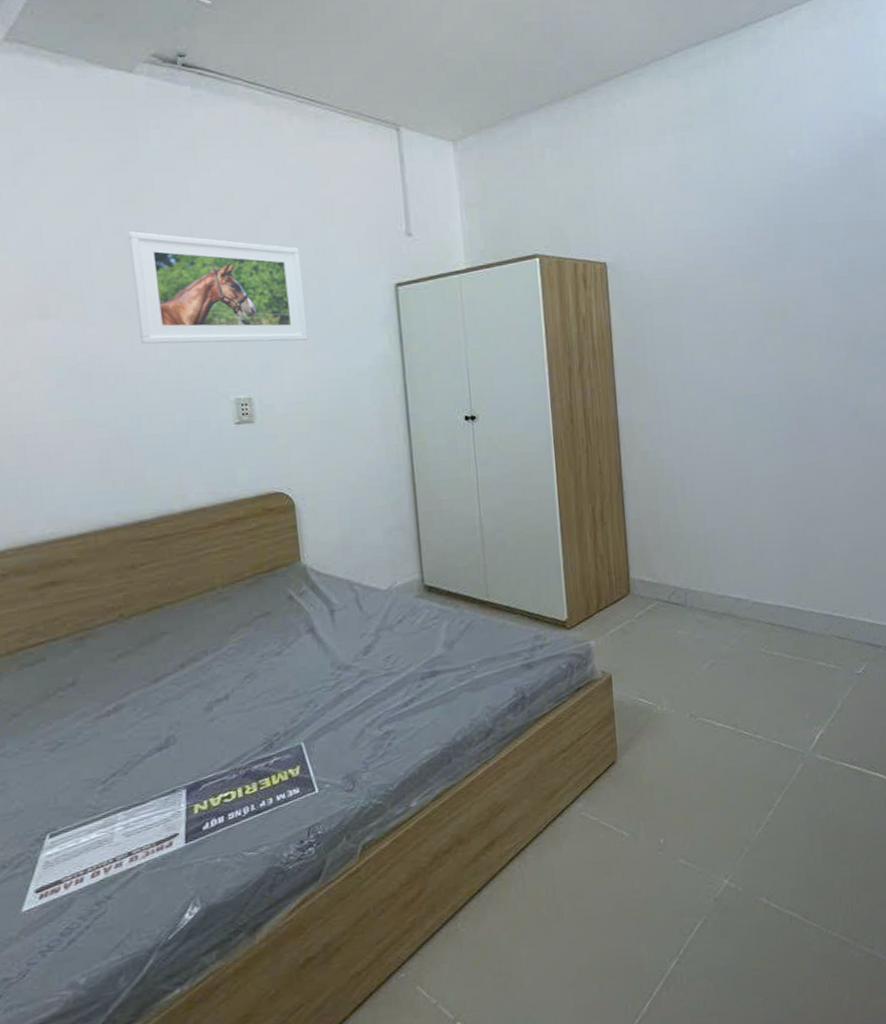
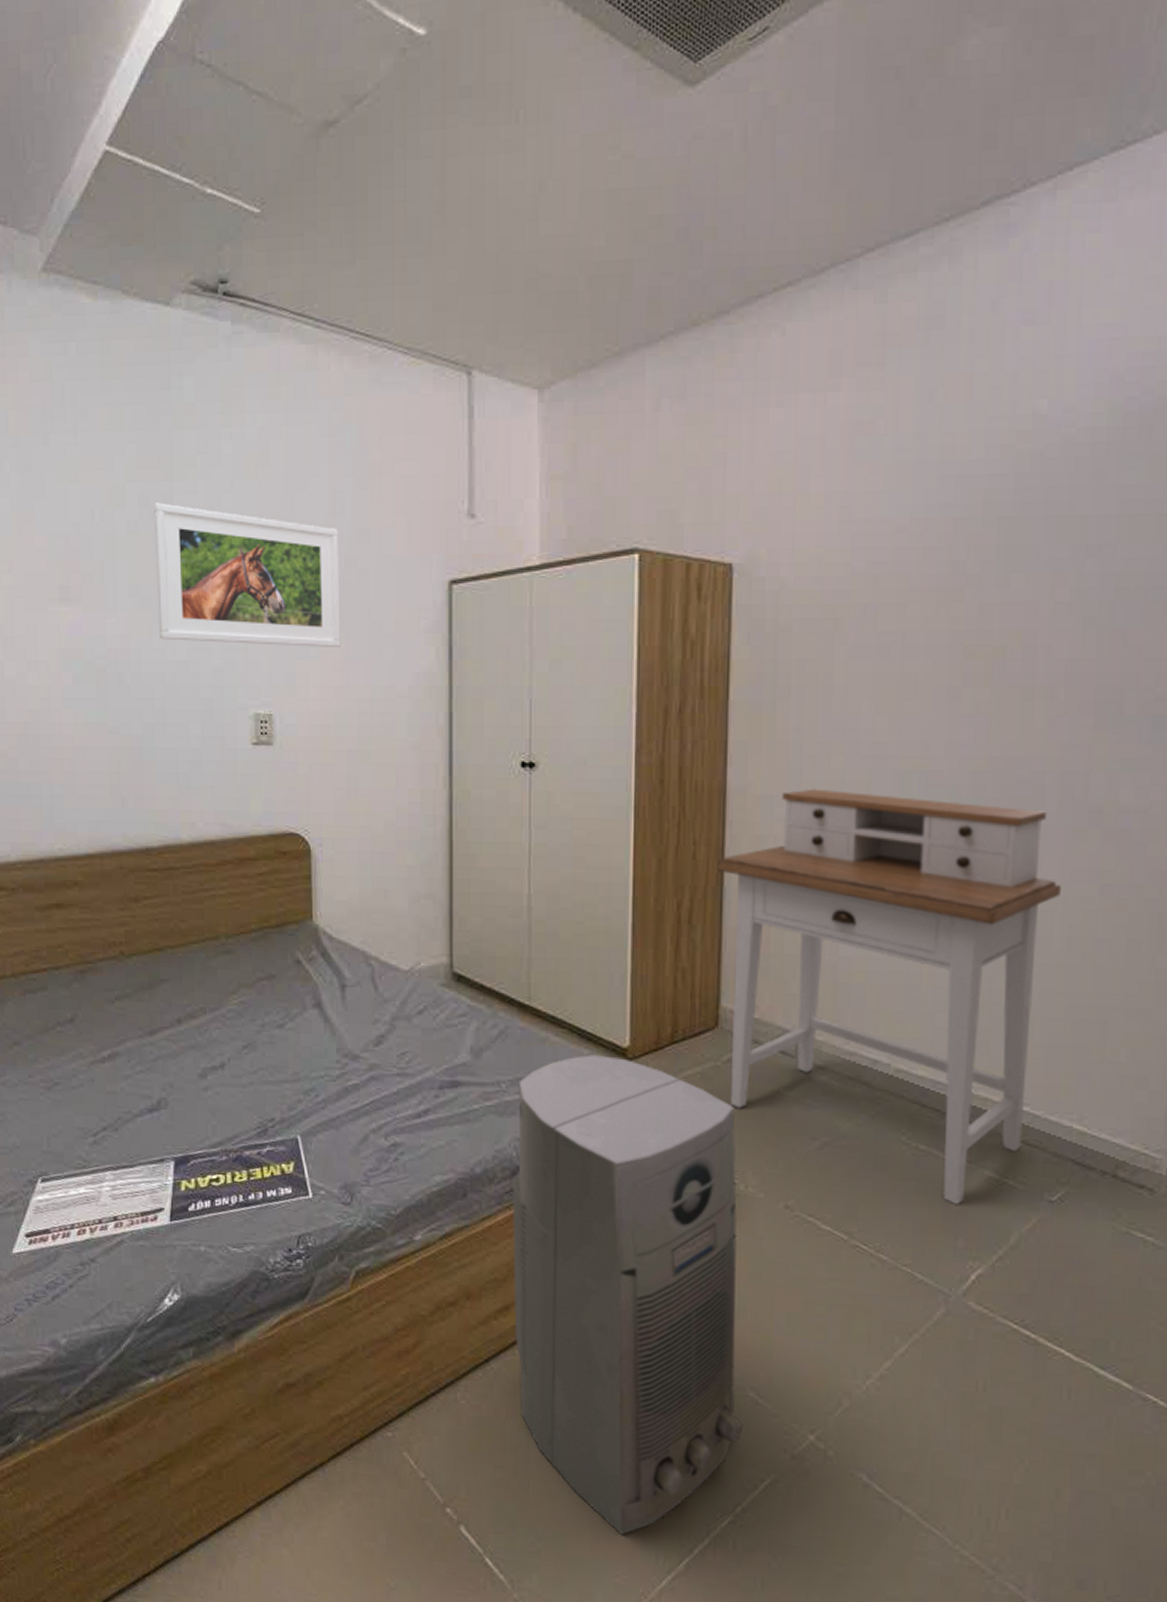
air purifier: none [485,629,679,999] -> present [511,1054,744,1535]
desk: none [617,414,840,690] -> present [716,788,1061,1206]

